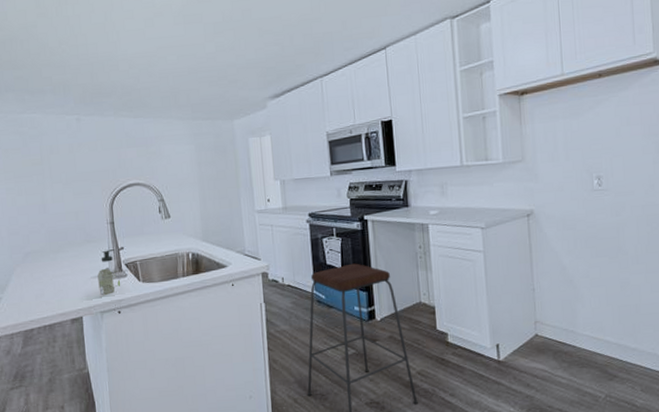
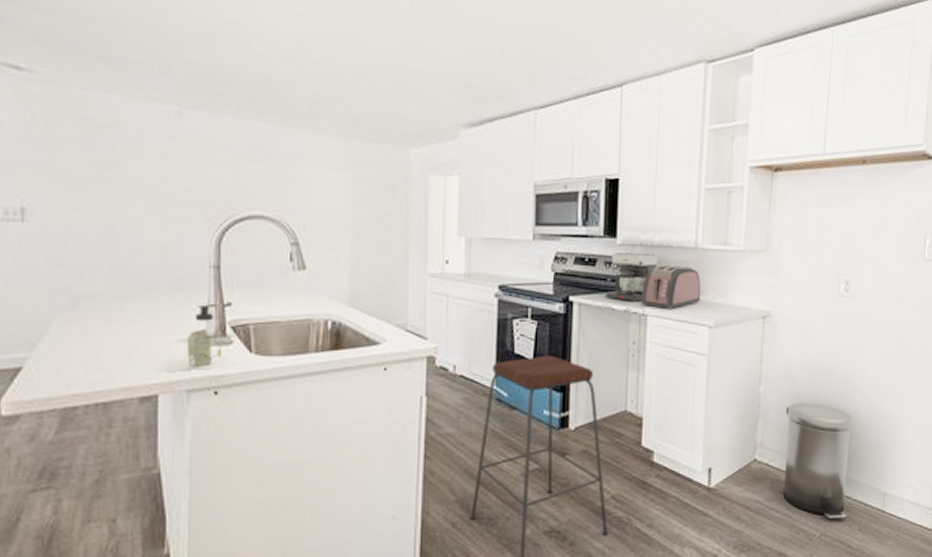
coffee maker: none [392,174,431,215] -> present [605,251,657,302]
toaster: none [421,181,471,218] -> present [641,264,701,310]
pedal bin: none [558,283,629,383] -> present [782,402,852,519]

